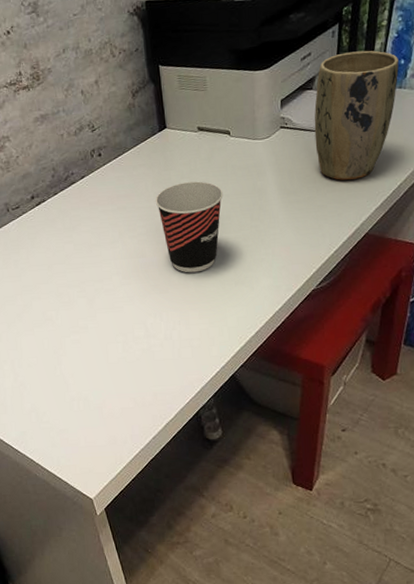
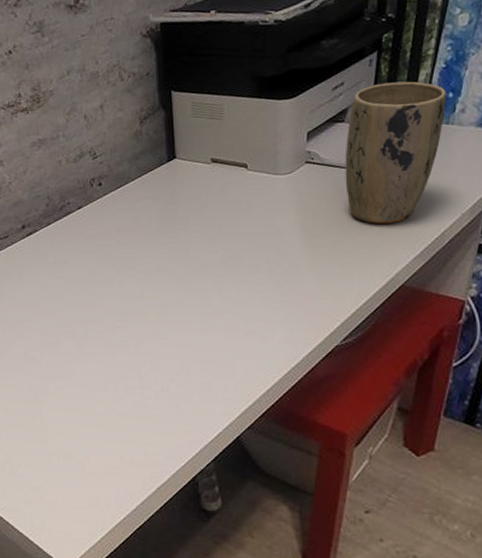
cup: present [155,181,223,273] -> none [159,217,236,319]

